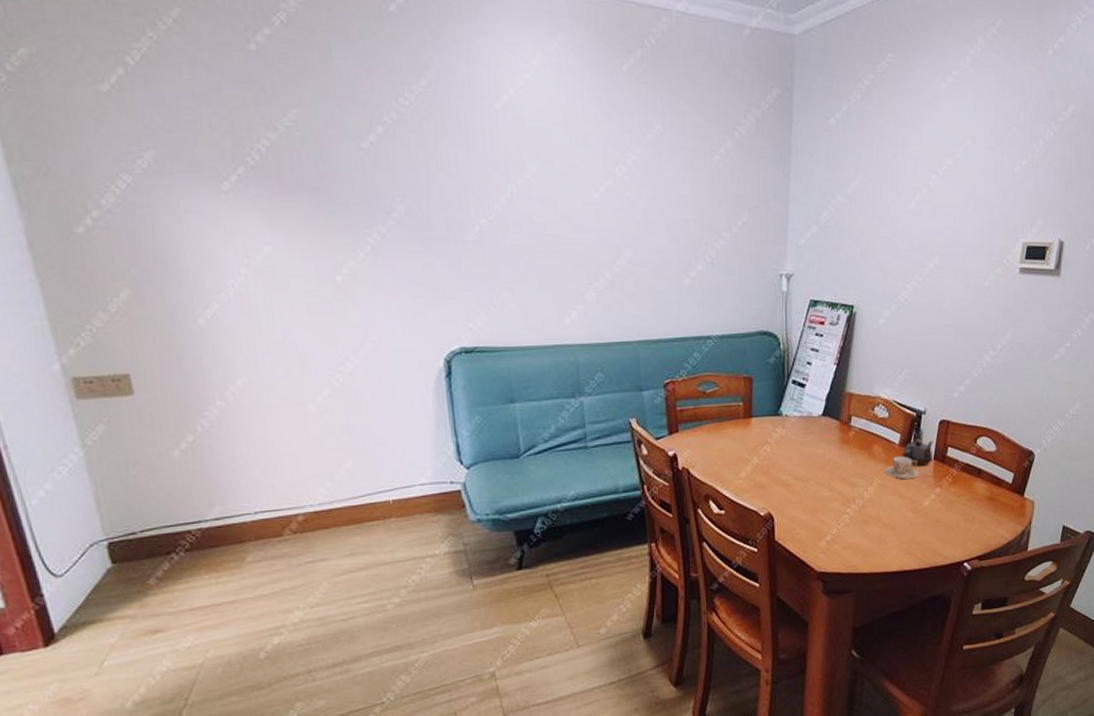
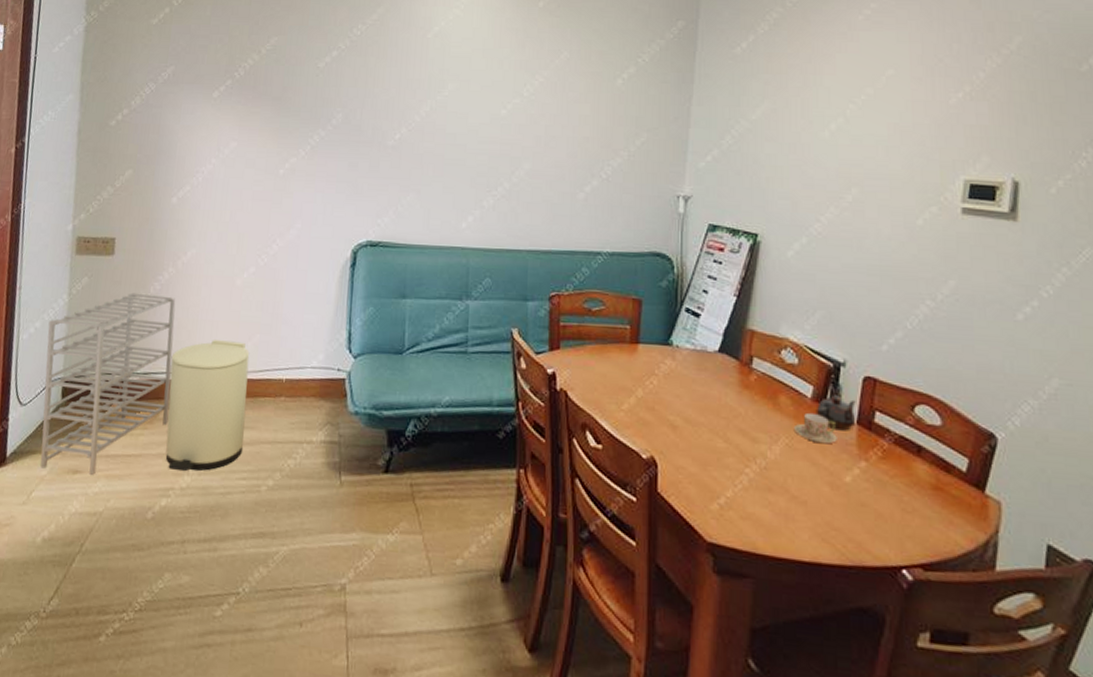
shoe rack: none [63,433,260,636] -> present [40,292,176,475]
pedal bin: none [245,470,358,609] -> present [166,340,250,472]

